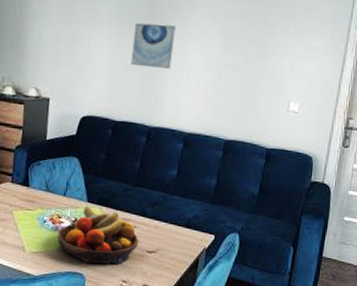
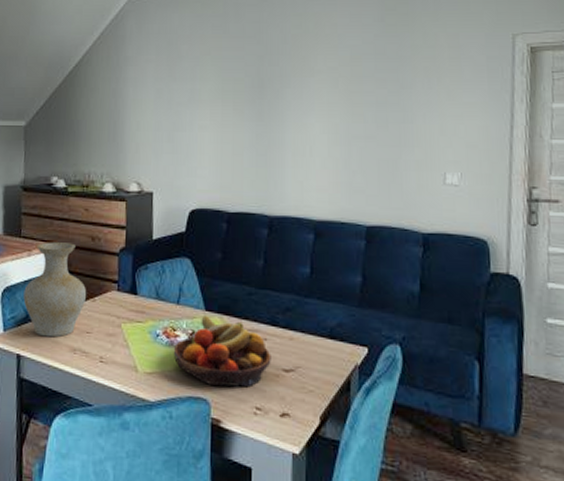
wall art: present [131,22,176,69] -> none [241,97,290,148]

